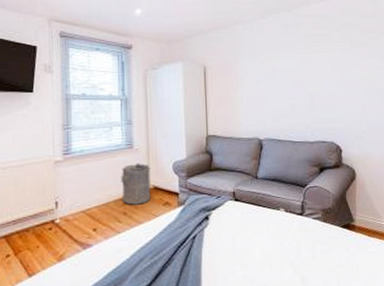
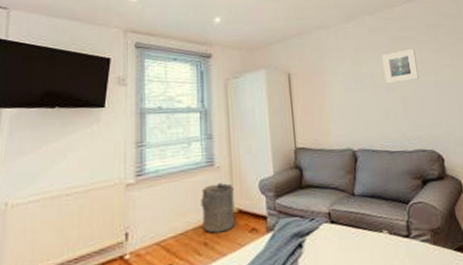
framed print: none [294,47,328,80] -> present [382,49,419,84]

